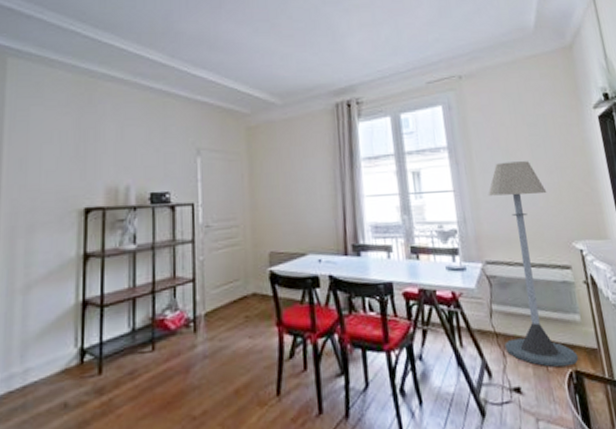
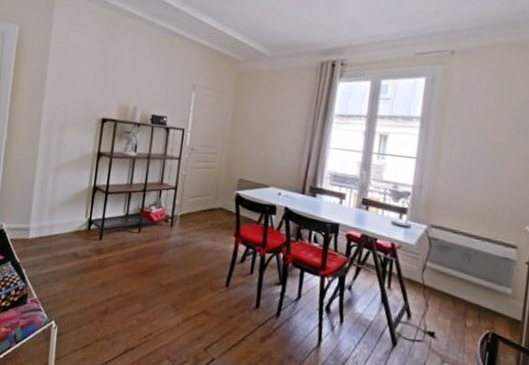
floor lamp: present [488,161,579,368] -> none [429,140,514,329]

